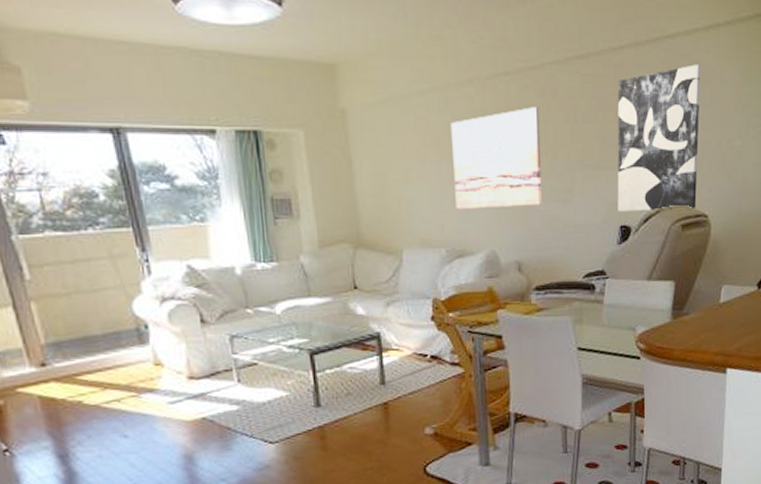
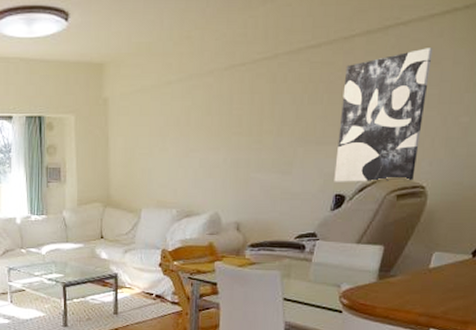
wall art: present [450,107,542,209] -> none [188,92,269,177]

